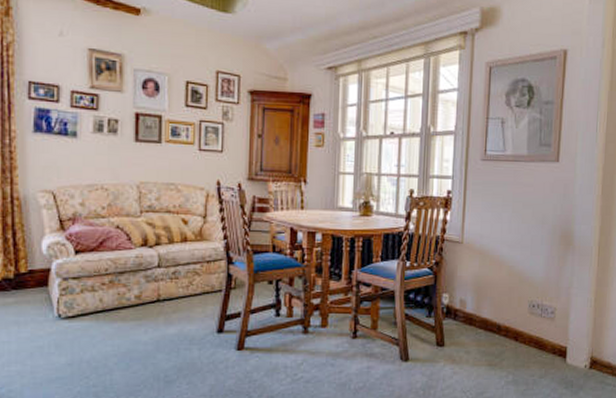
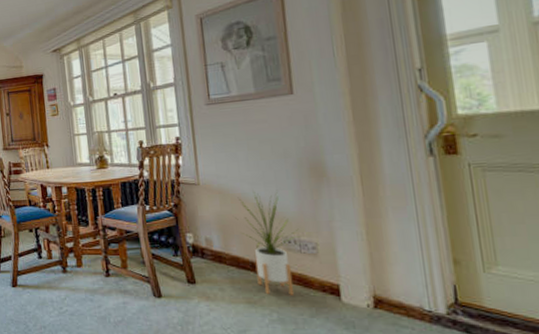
house plant: none [491,254,544,357] -> present [235,191,301,295]

